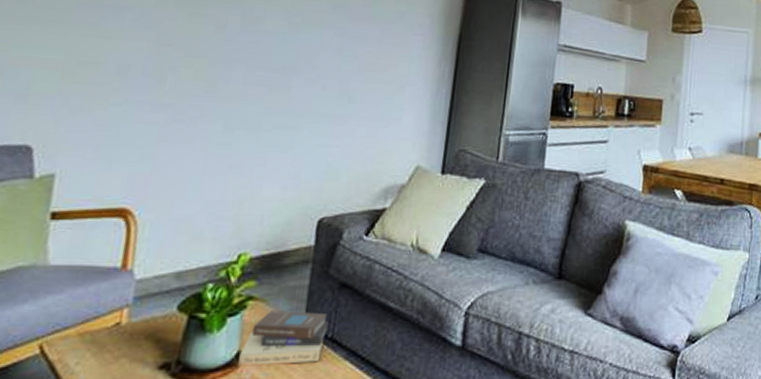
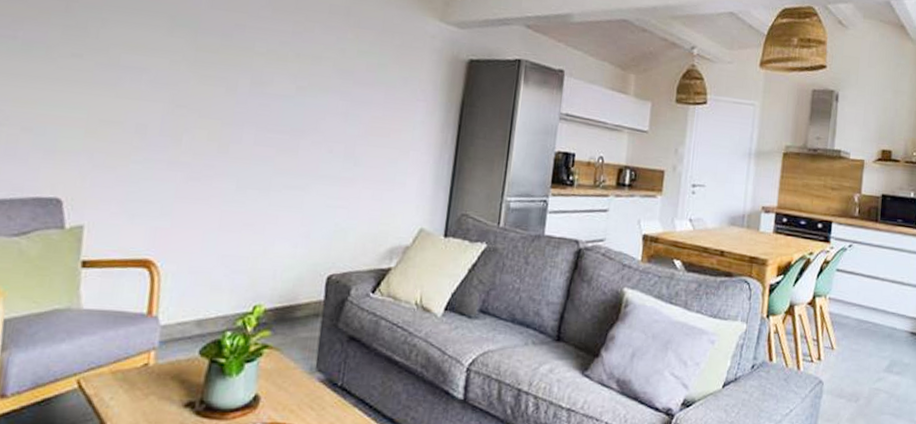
books: present [238,311,329,366] -> none [256,359,338,409]

